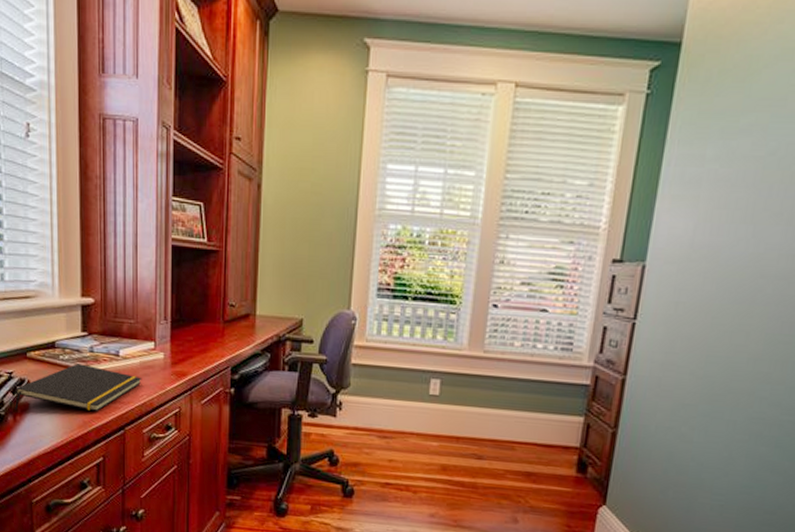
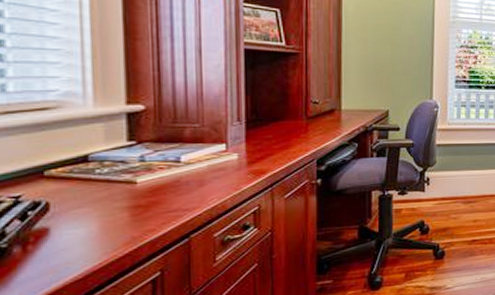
notepad: present [14,364,142,412] -> none [23,175,211,239]

